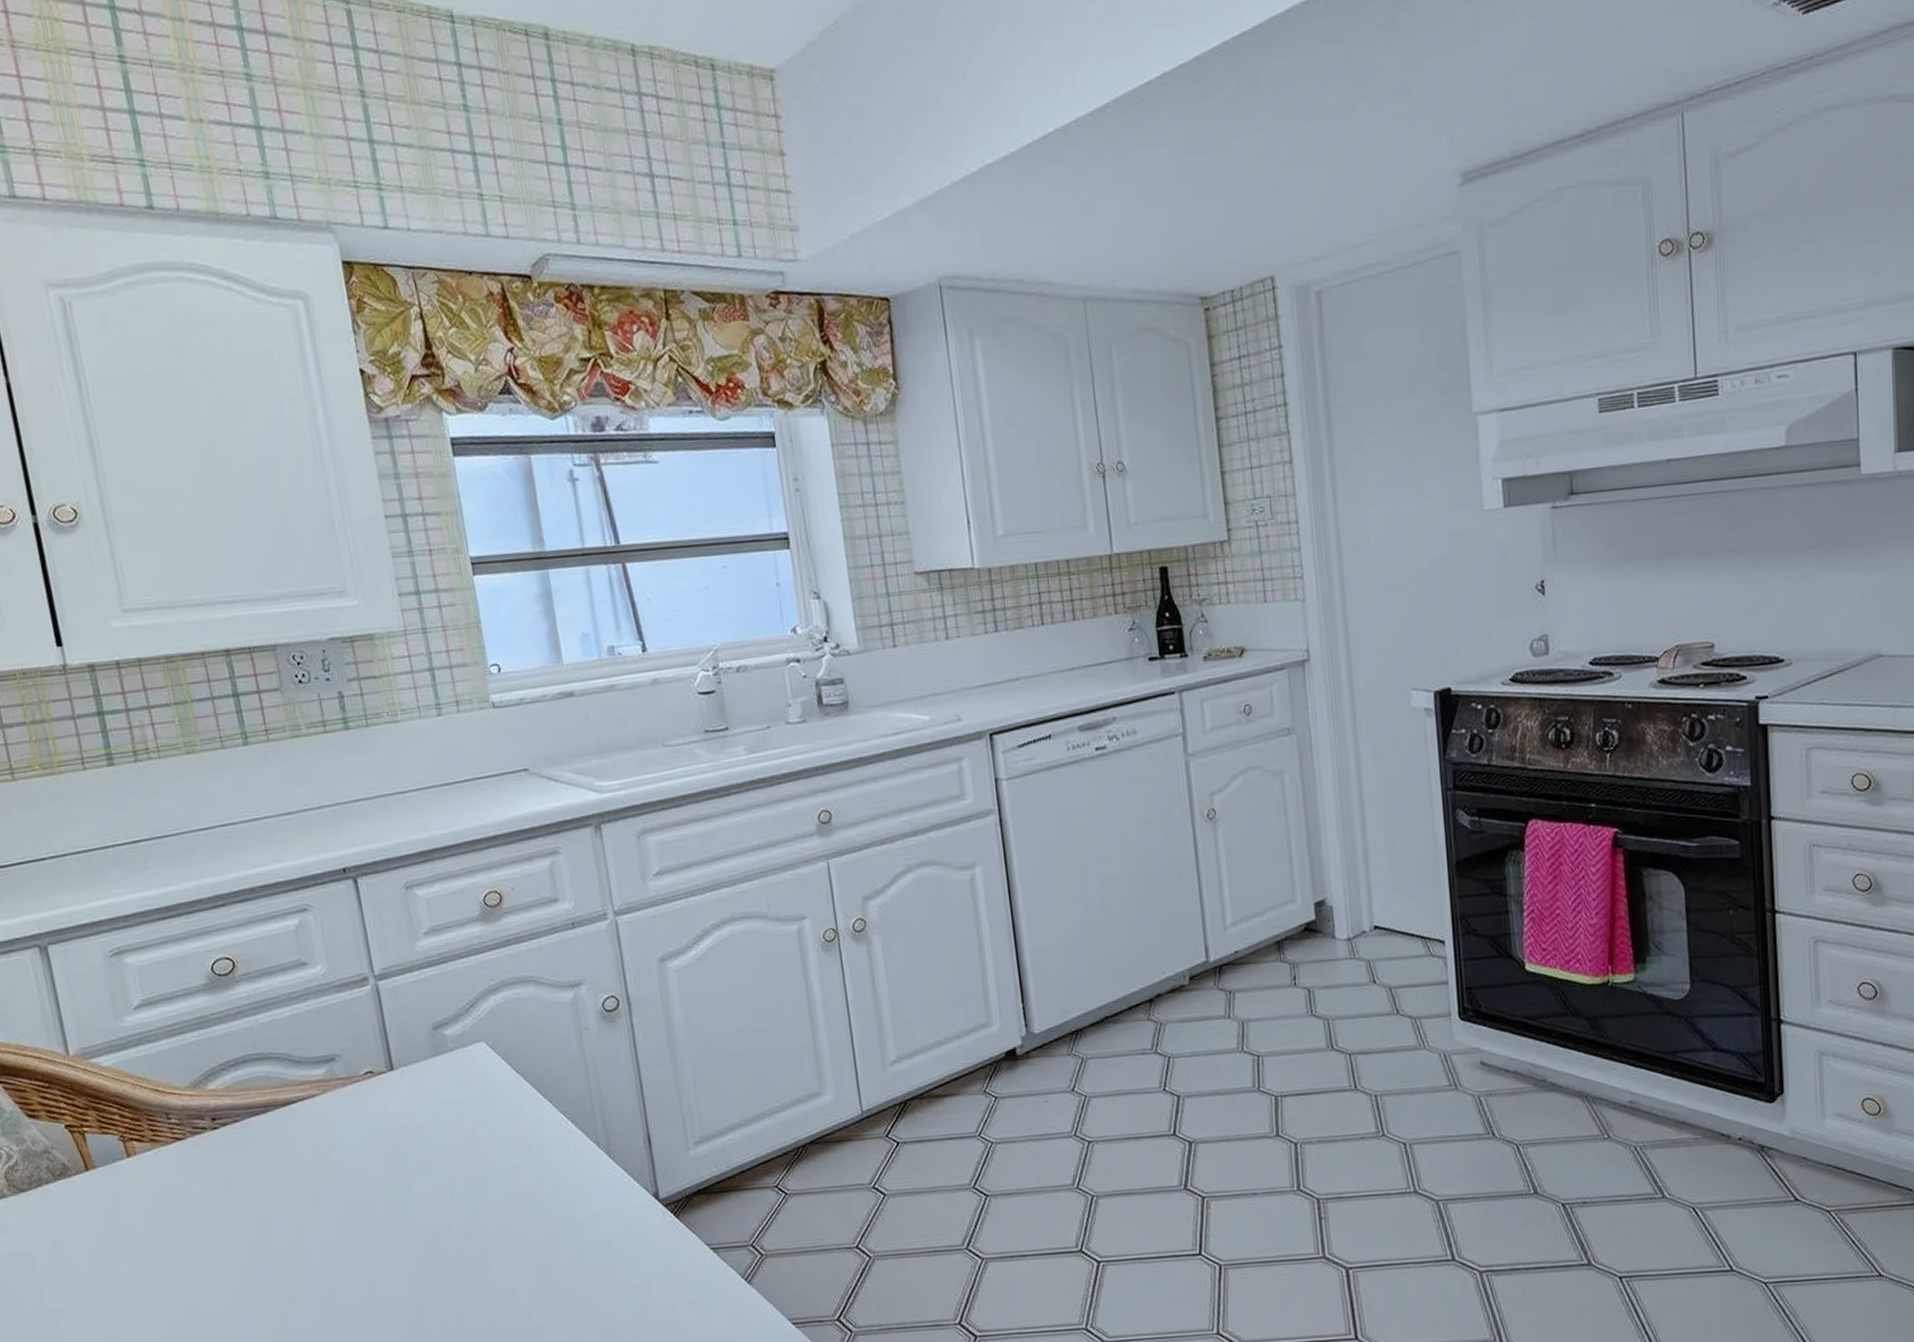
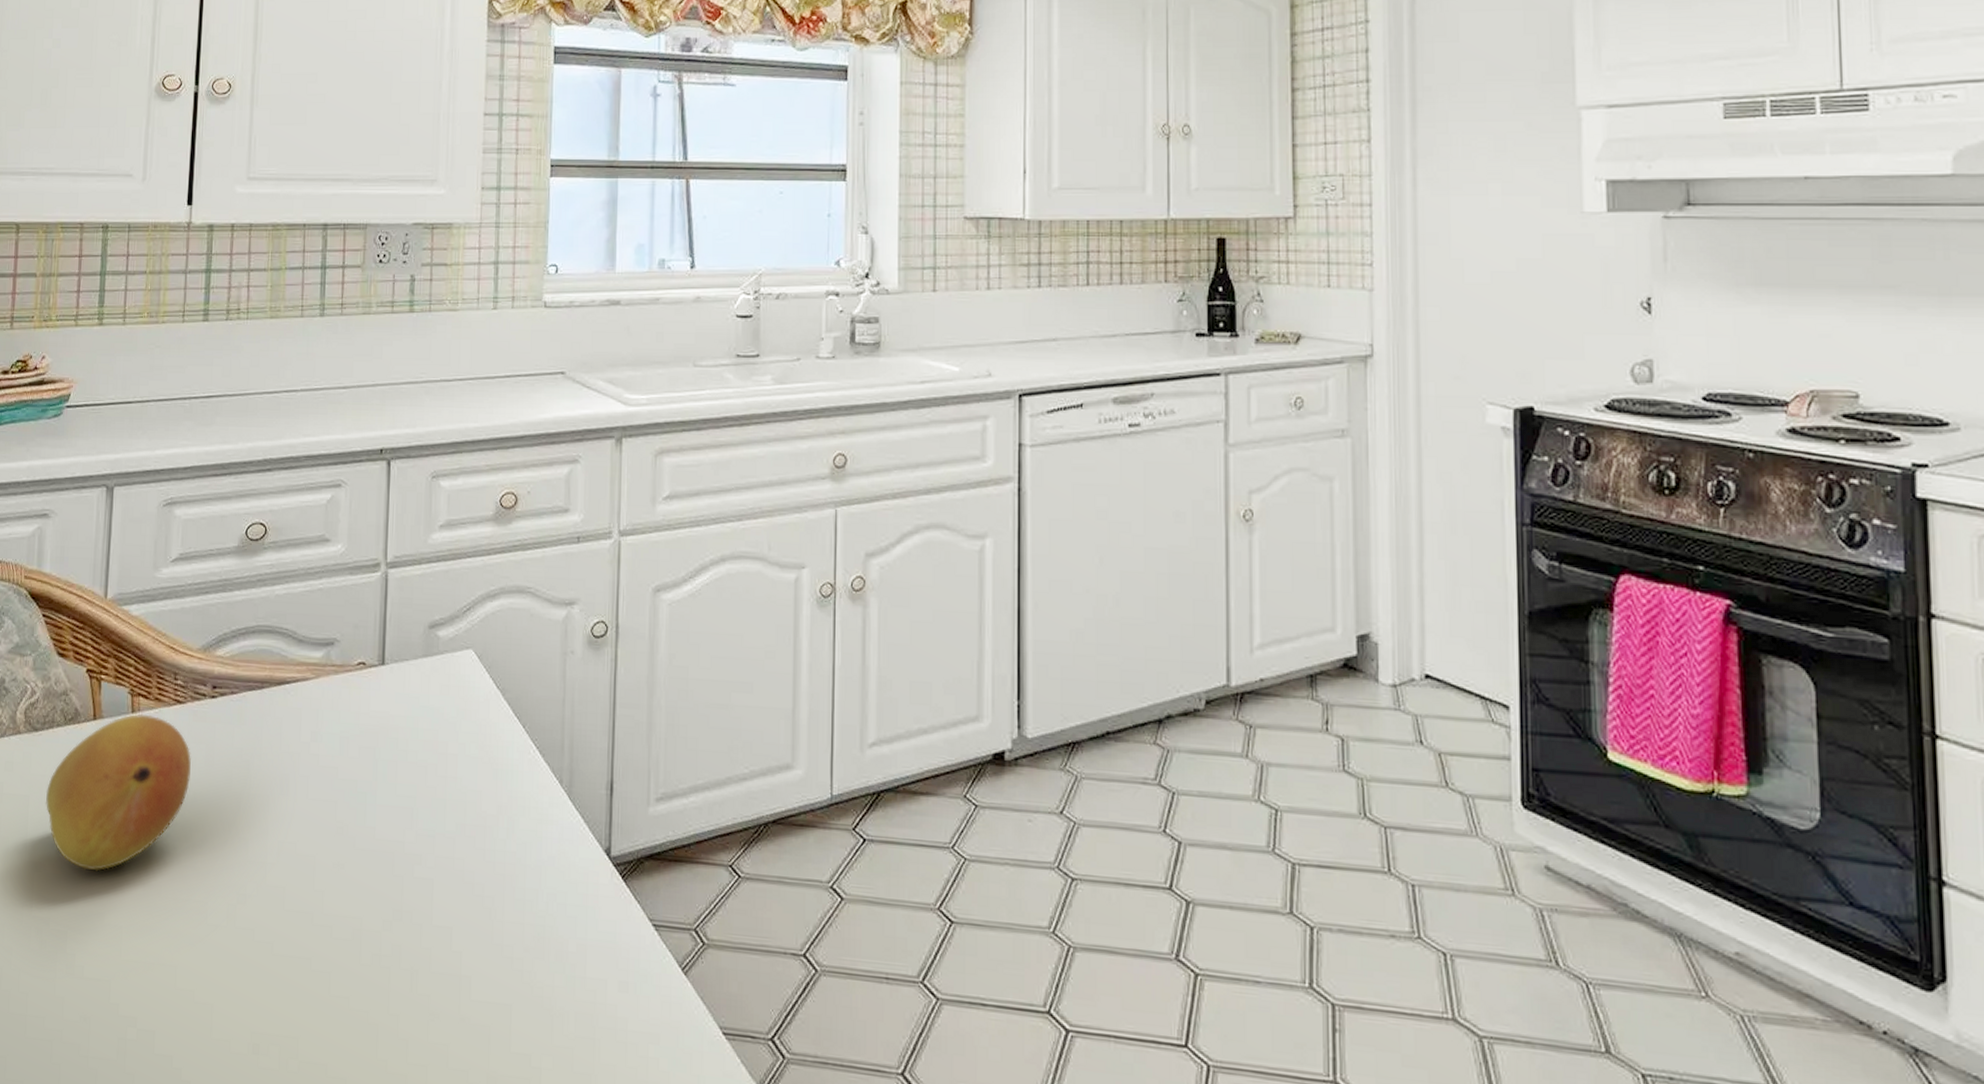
fruit: none [51,1156,209,1308] -> present [46,713,191,871]

